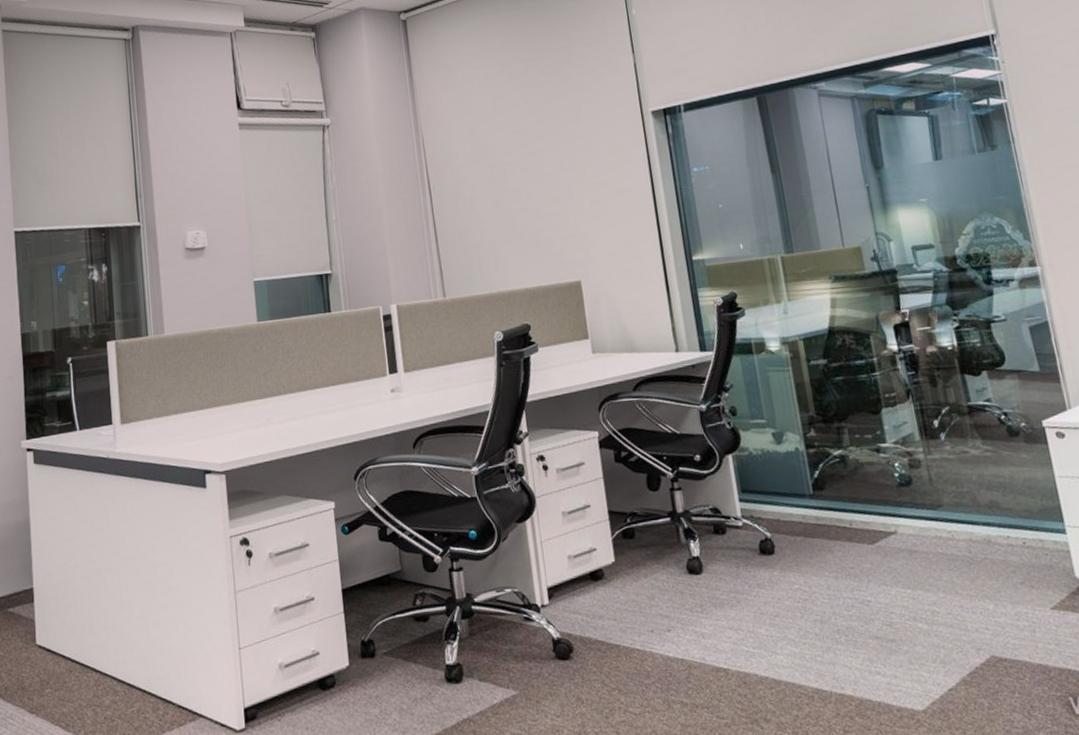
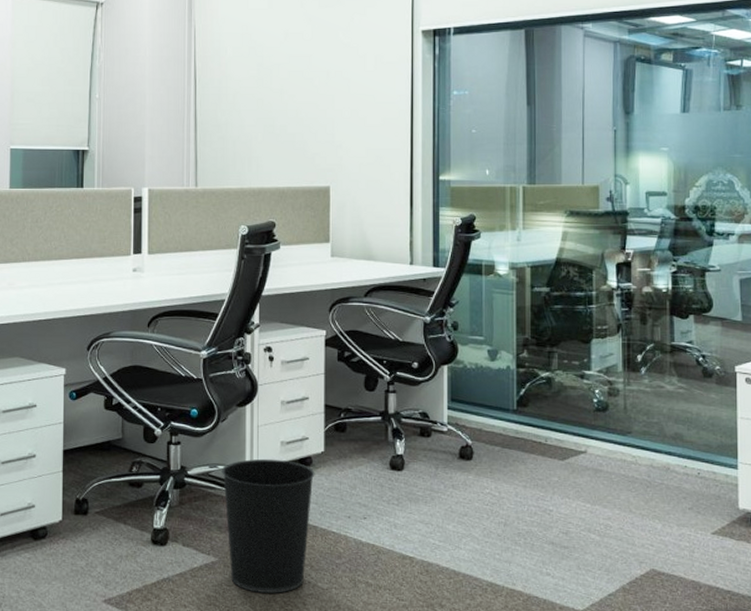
wastebasket: none [509,575,614,725] -> present [222,458,315,593]

